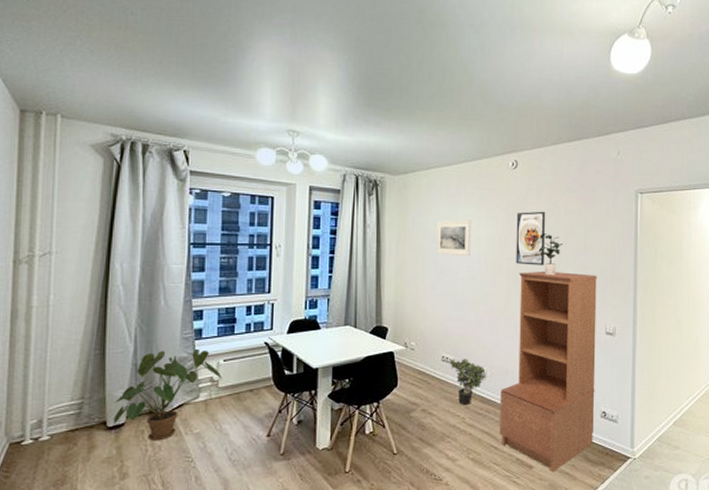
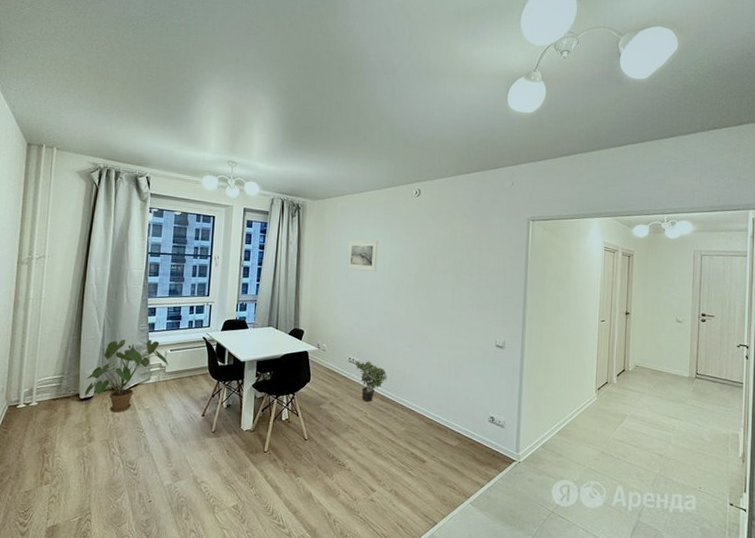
bookshelf: present [500,271,597,473] -> none [397,287,489,468]
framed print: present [516,211,546,266] -> none [416,234,445,283]
potted plant: present [538,233,563,276] -> none [436,254,459,292]

